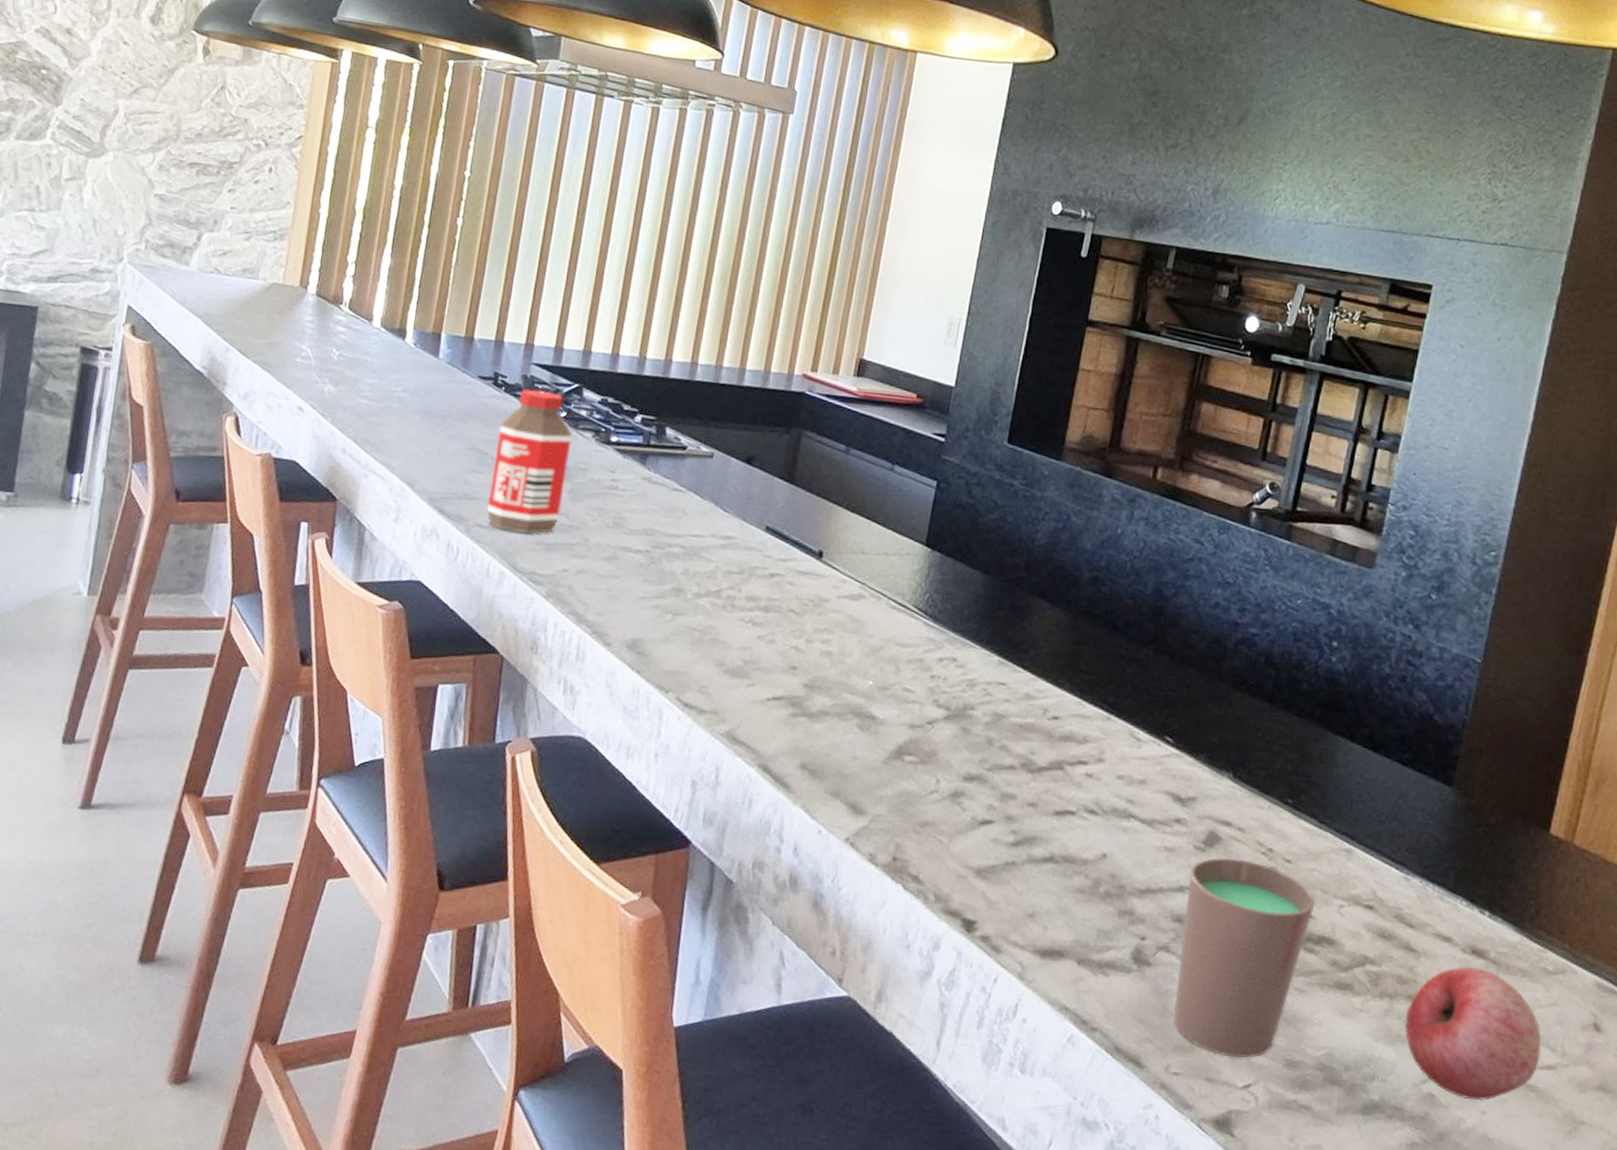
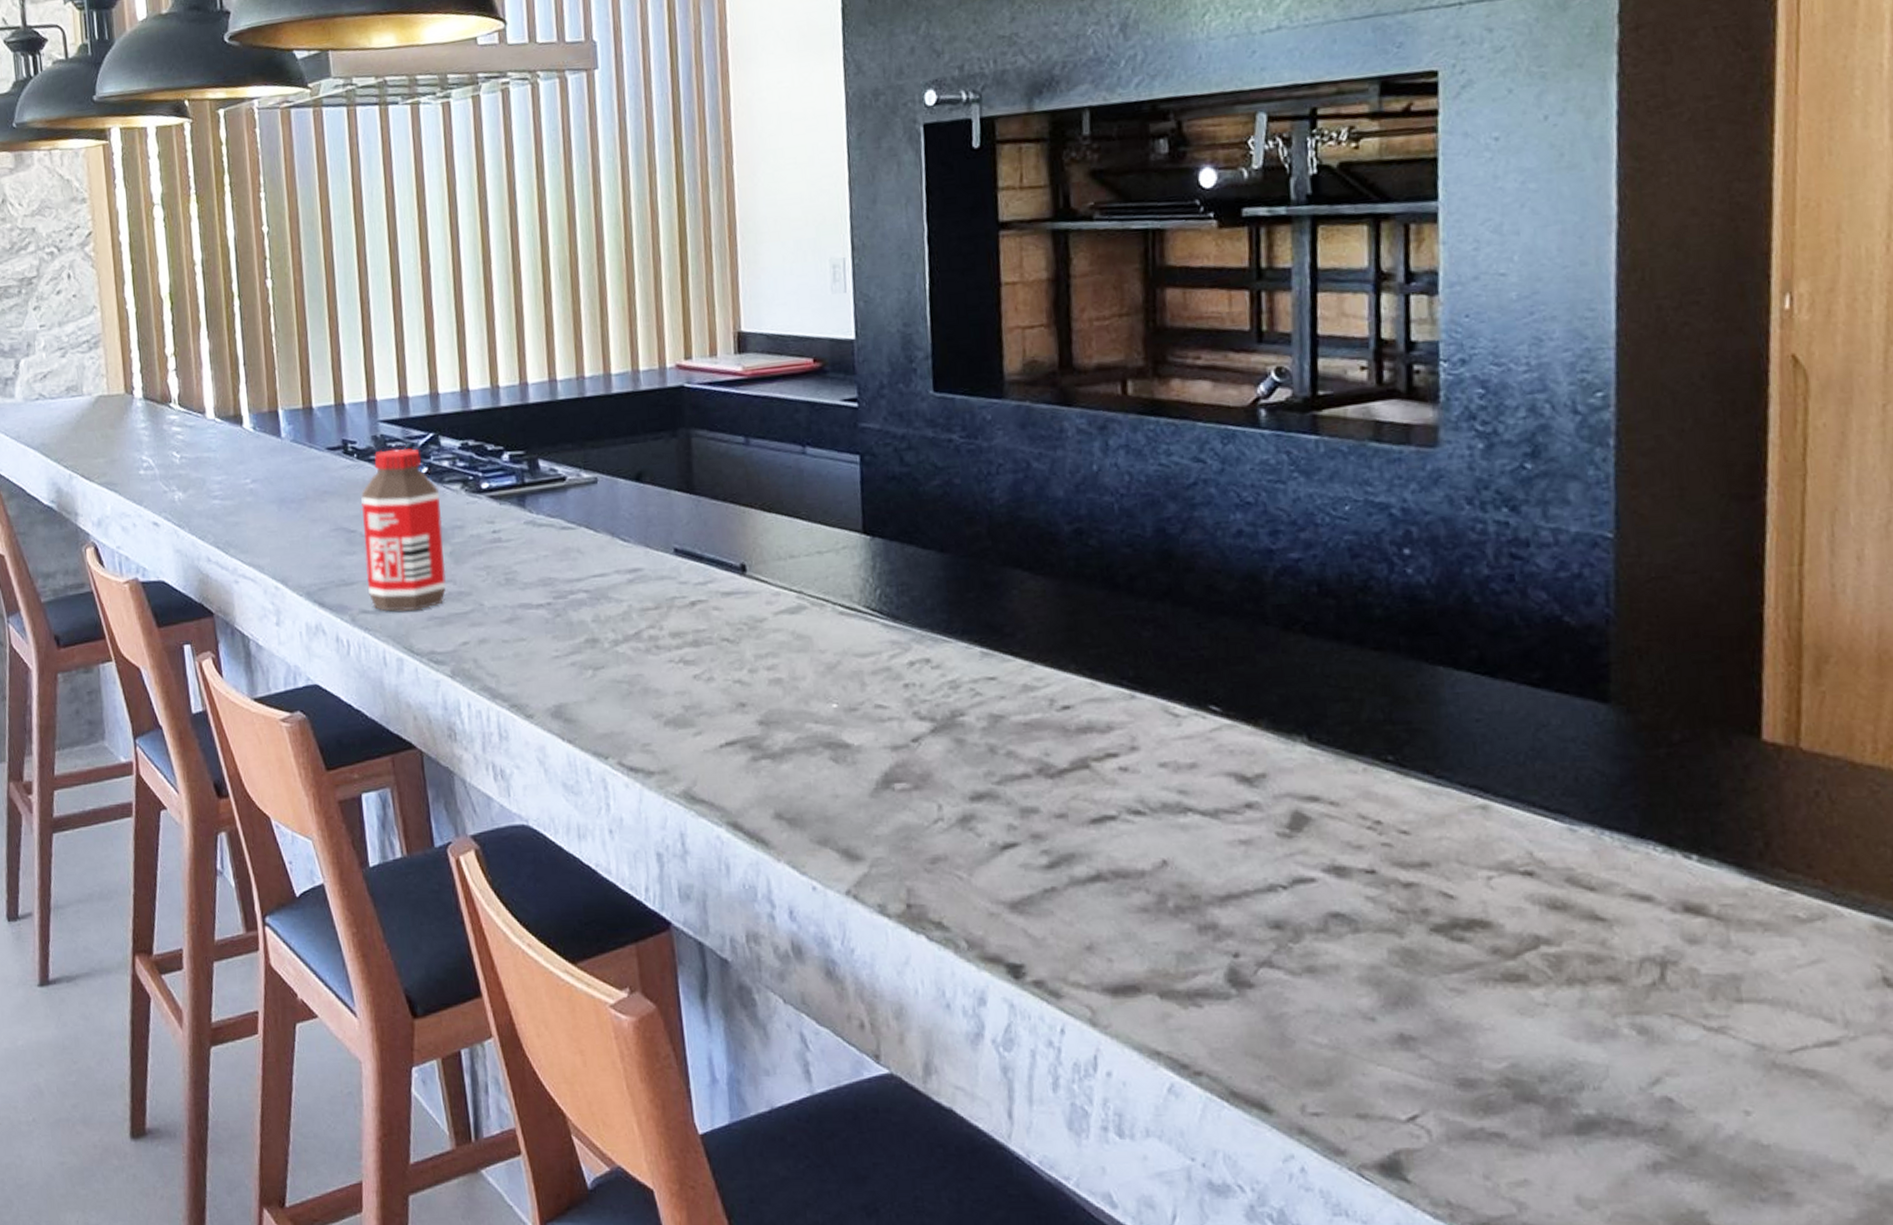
cup: present [1173,857,1316,1058] -> none [1279,840,1454,1085]
fruit: present [1404,966,1542,1101] -> none [1608,928,1815,1099]

